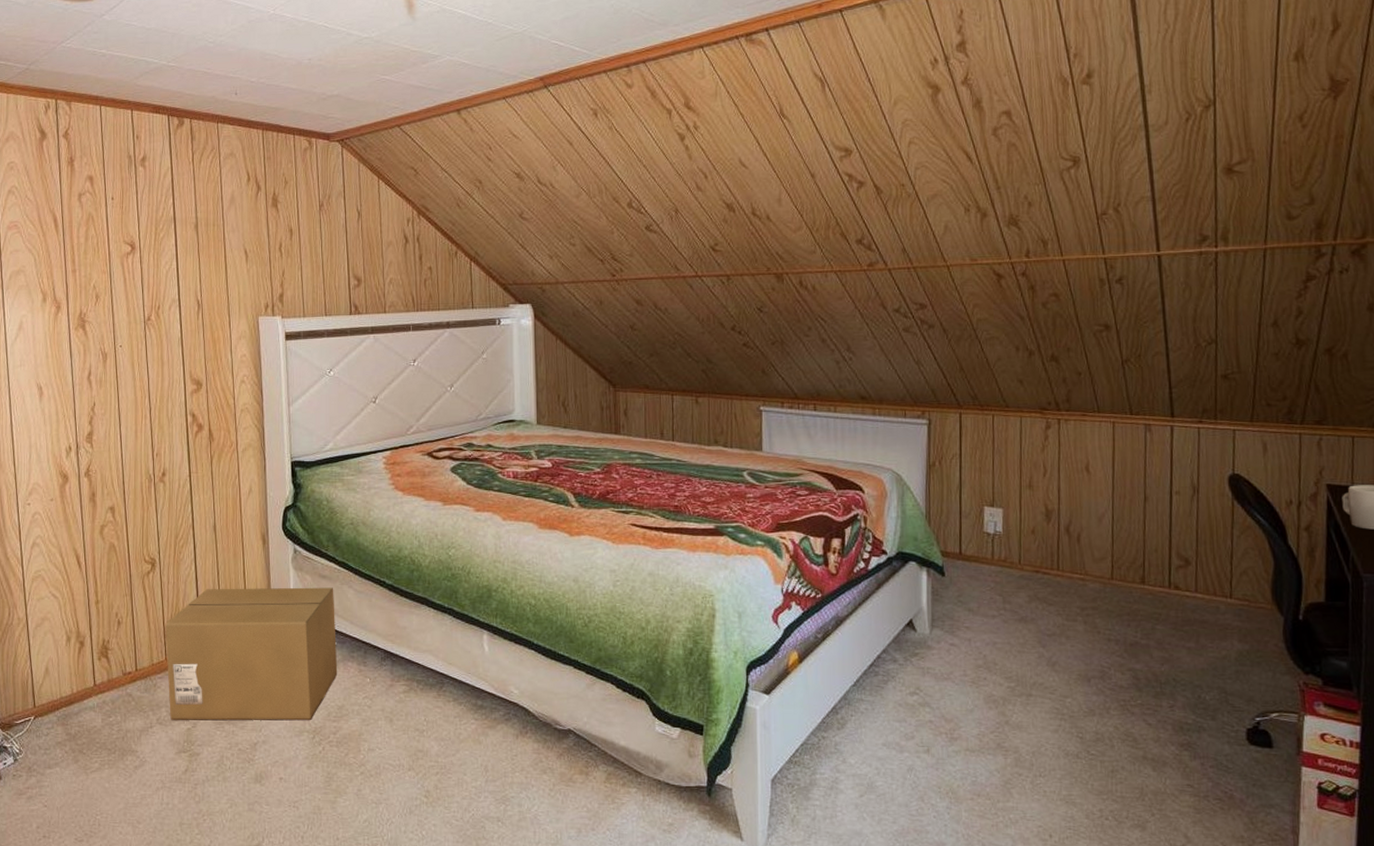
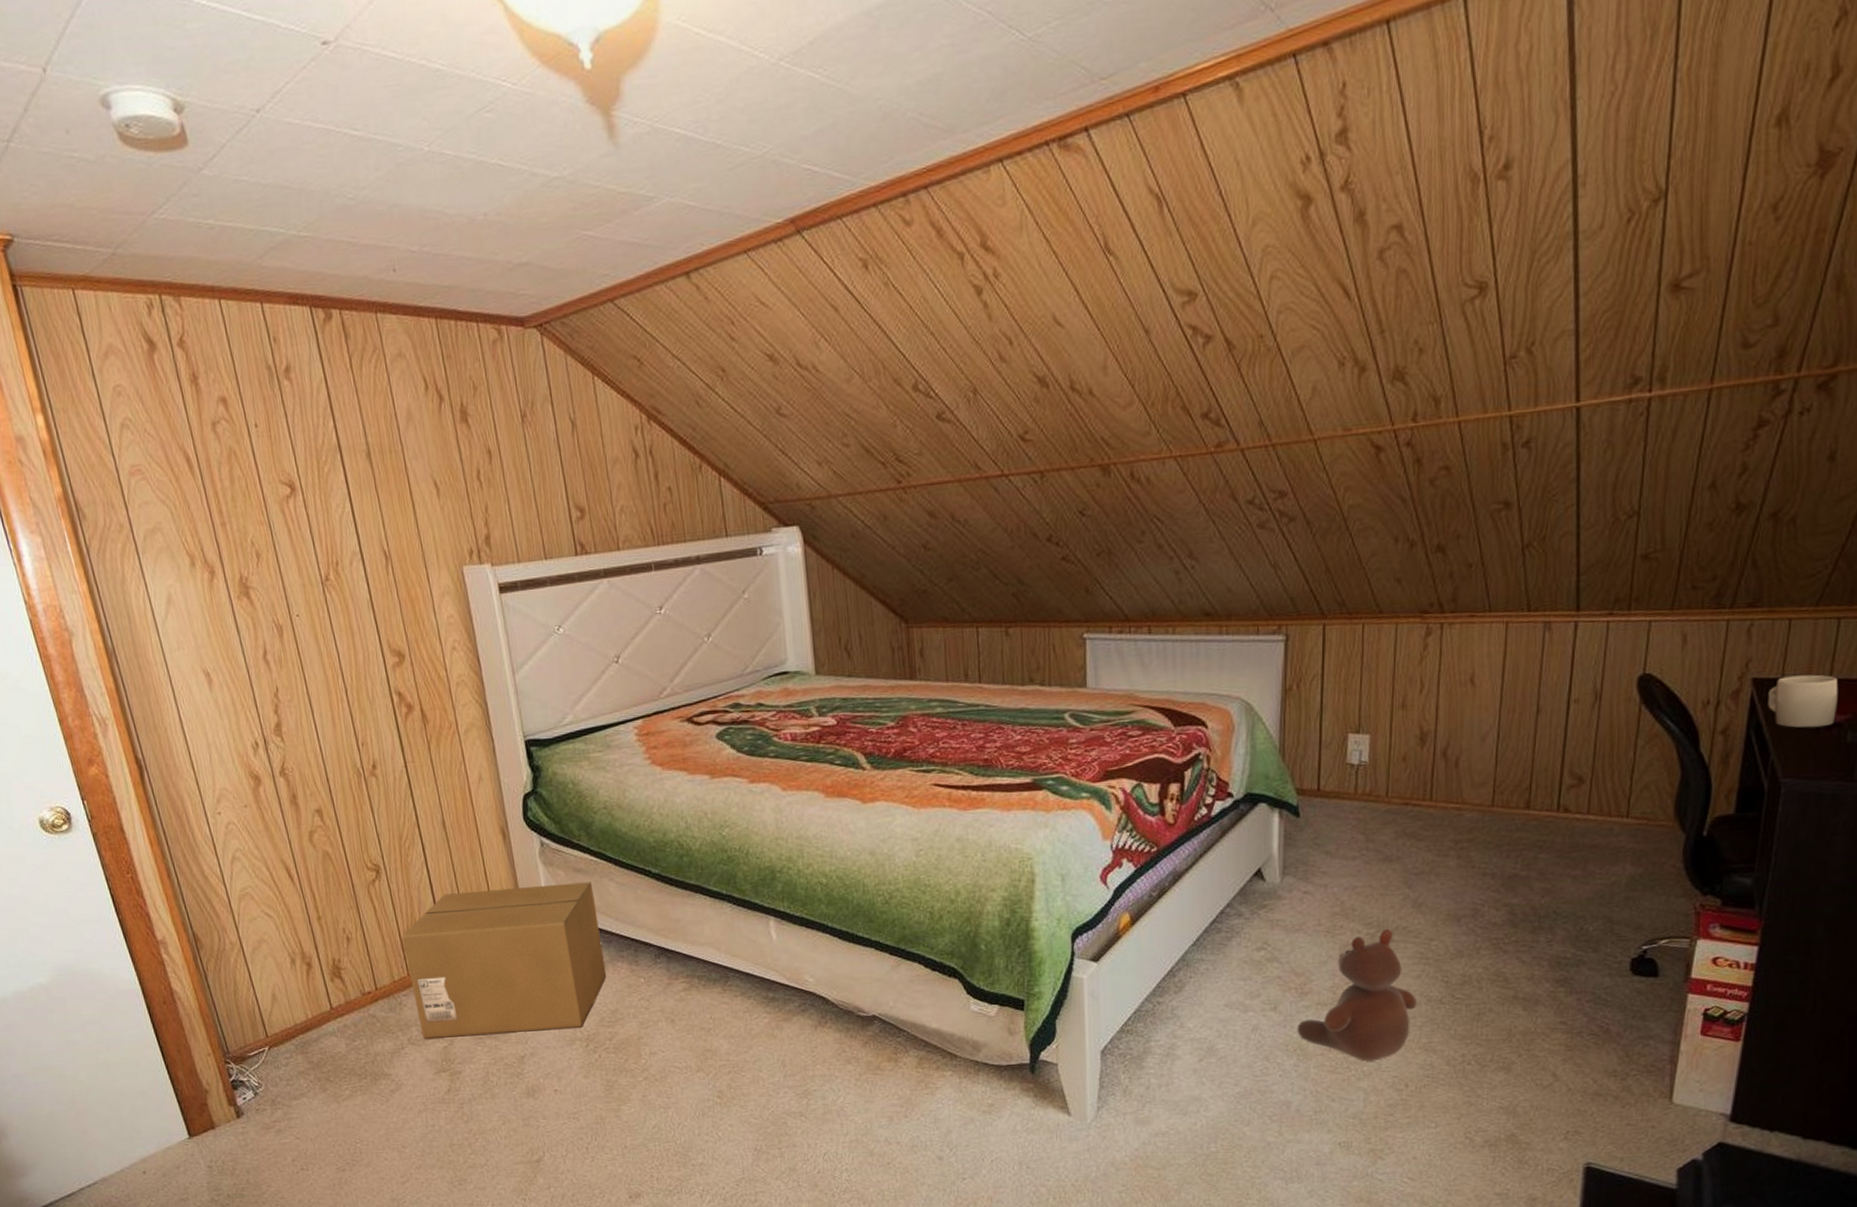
stuffed bear: none [948,684,1057,809] -> present [1297,929,1418,1061]

